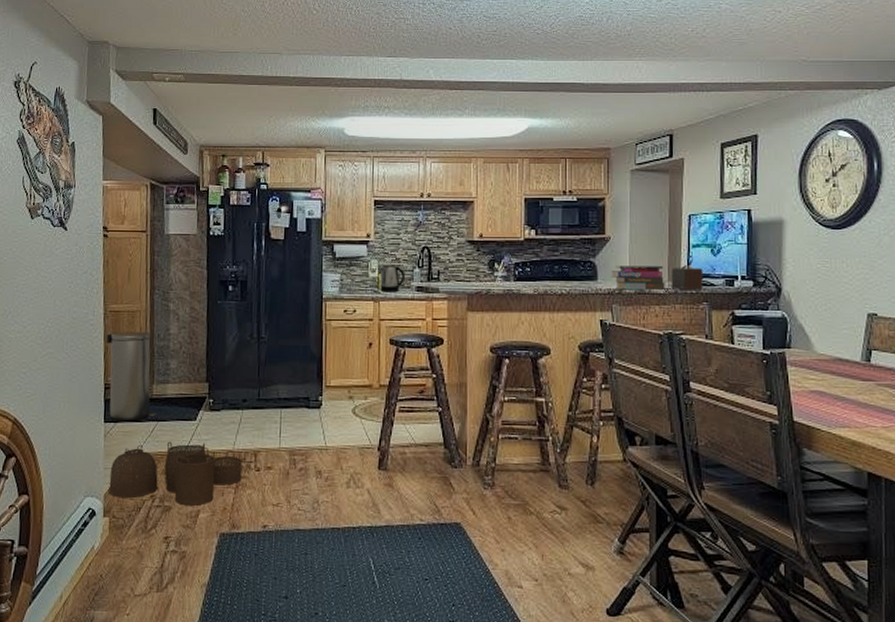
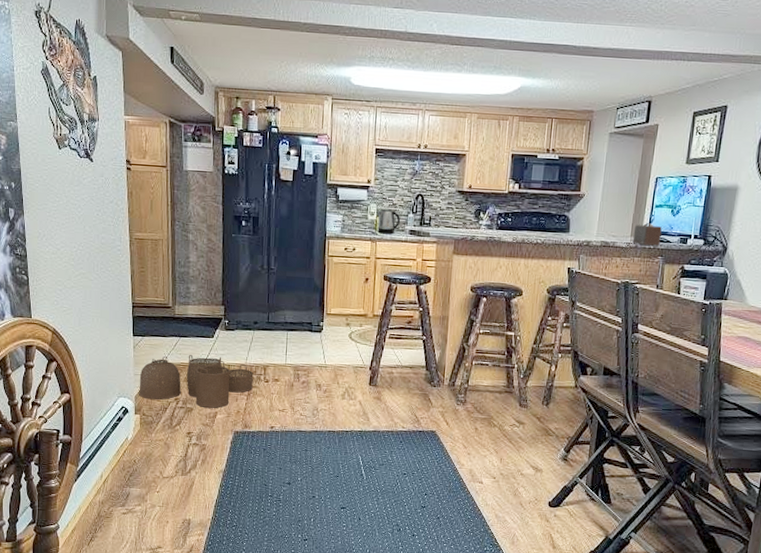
pedal bin: present [106,331,158,422] -> none [132,257,180,337]
books: present [611,265,665,290] -> none [581,220,628,244]

